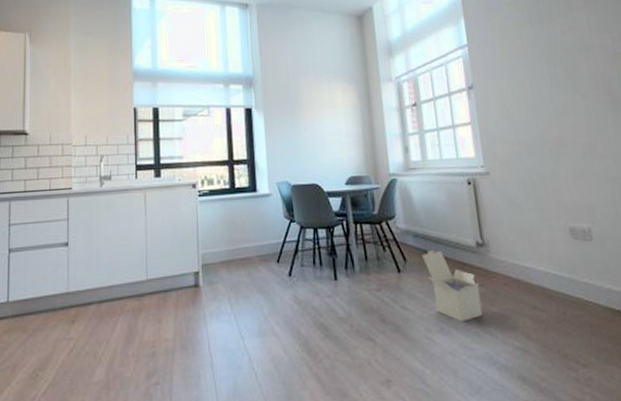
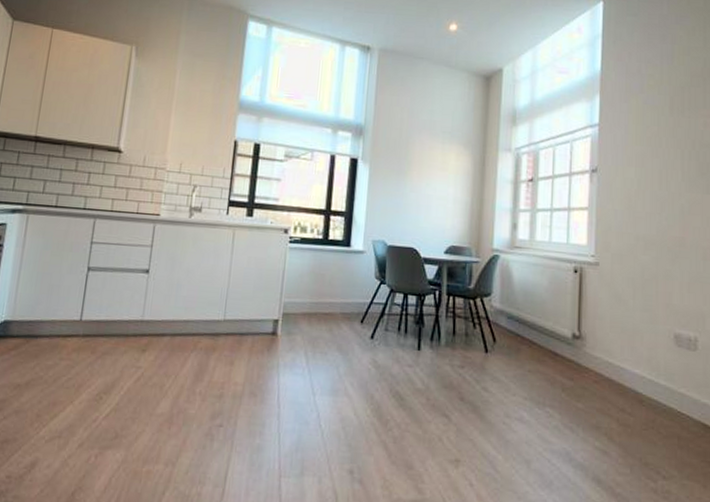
cardboard box: present [421,249,483,323] -> none [512,334,568,414]

